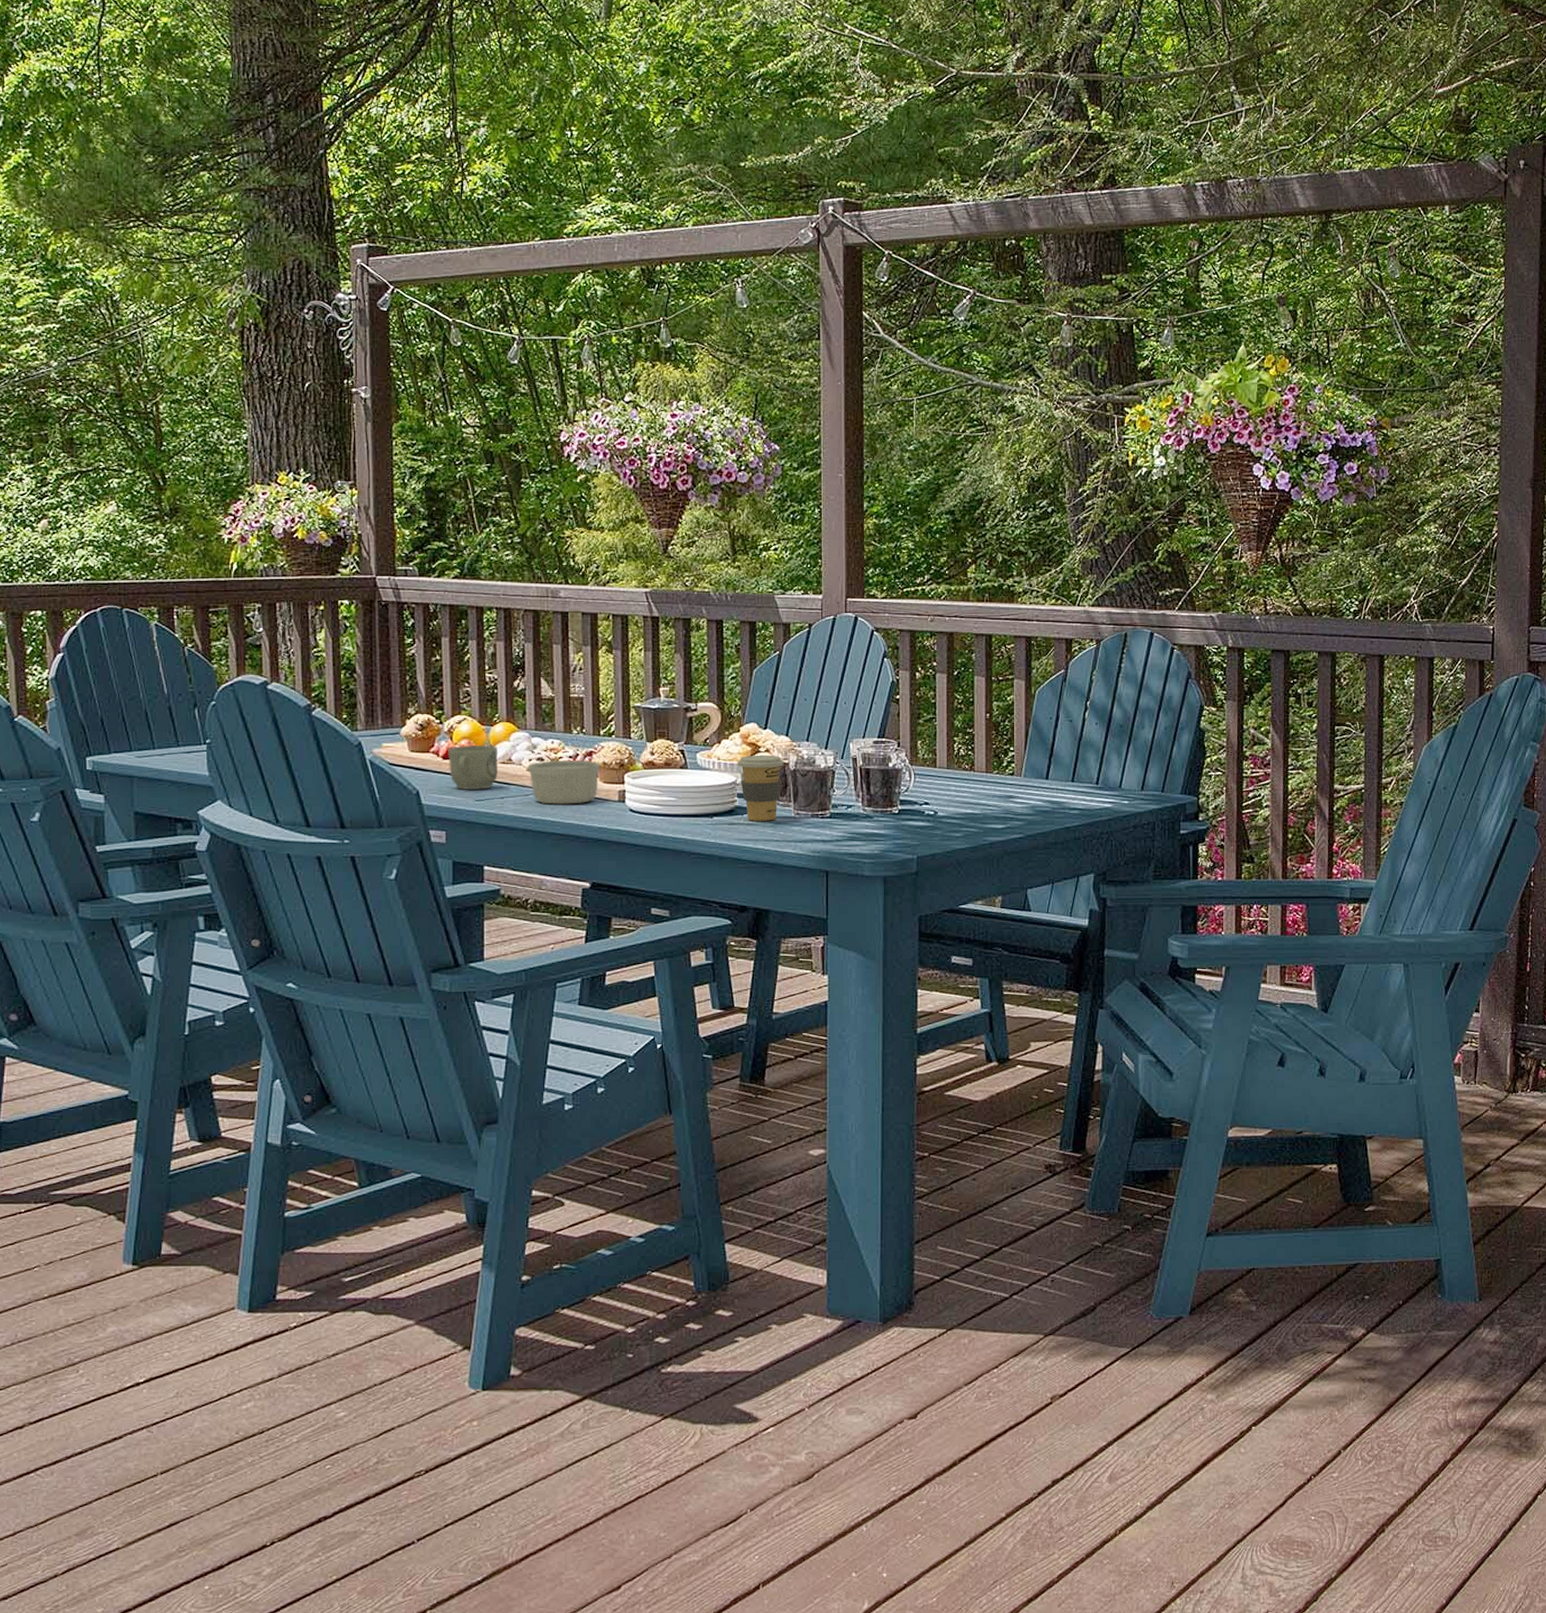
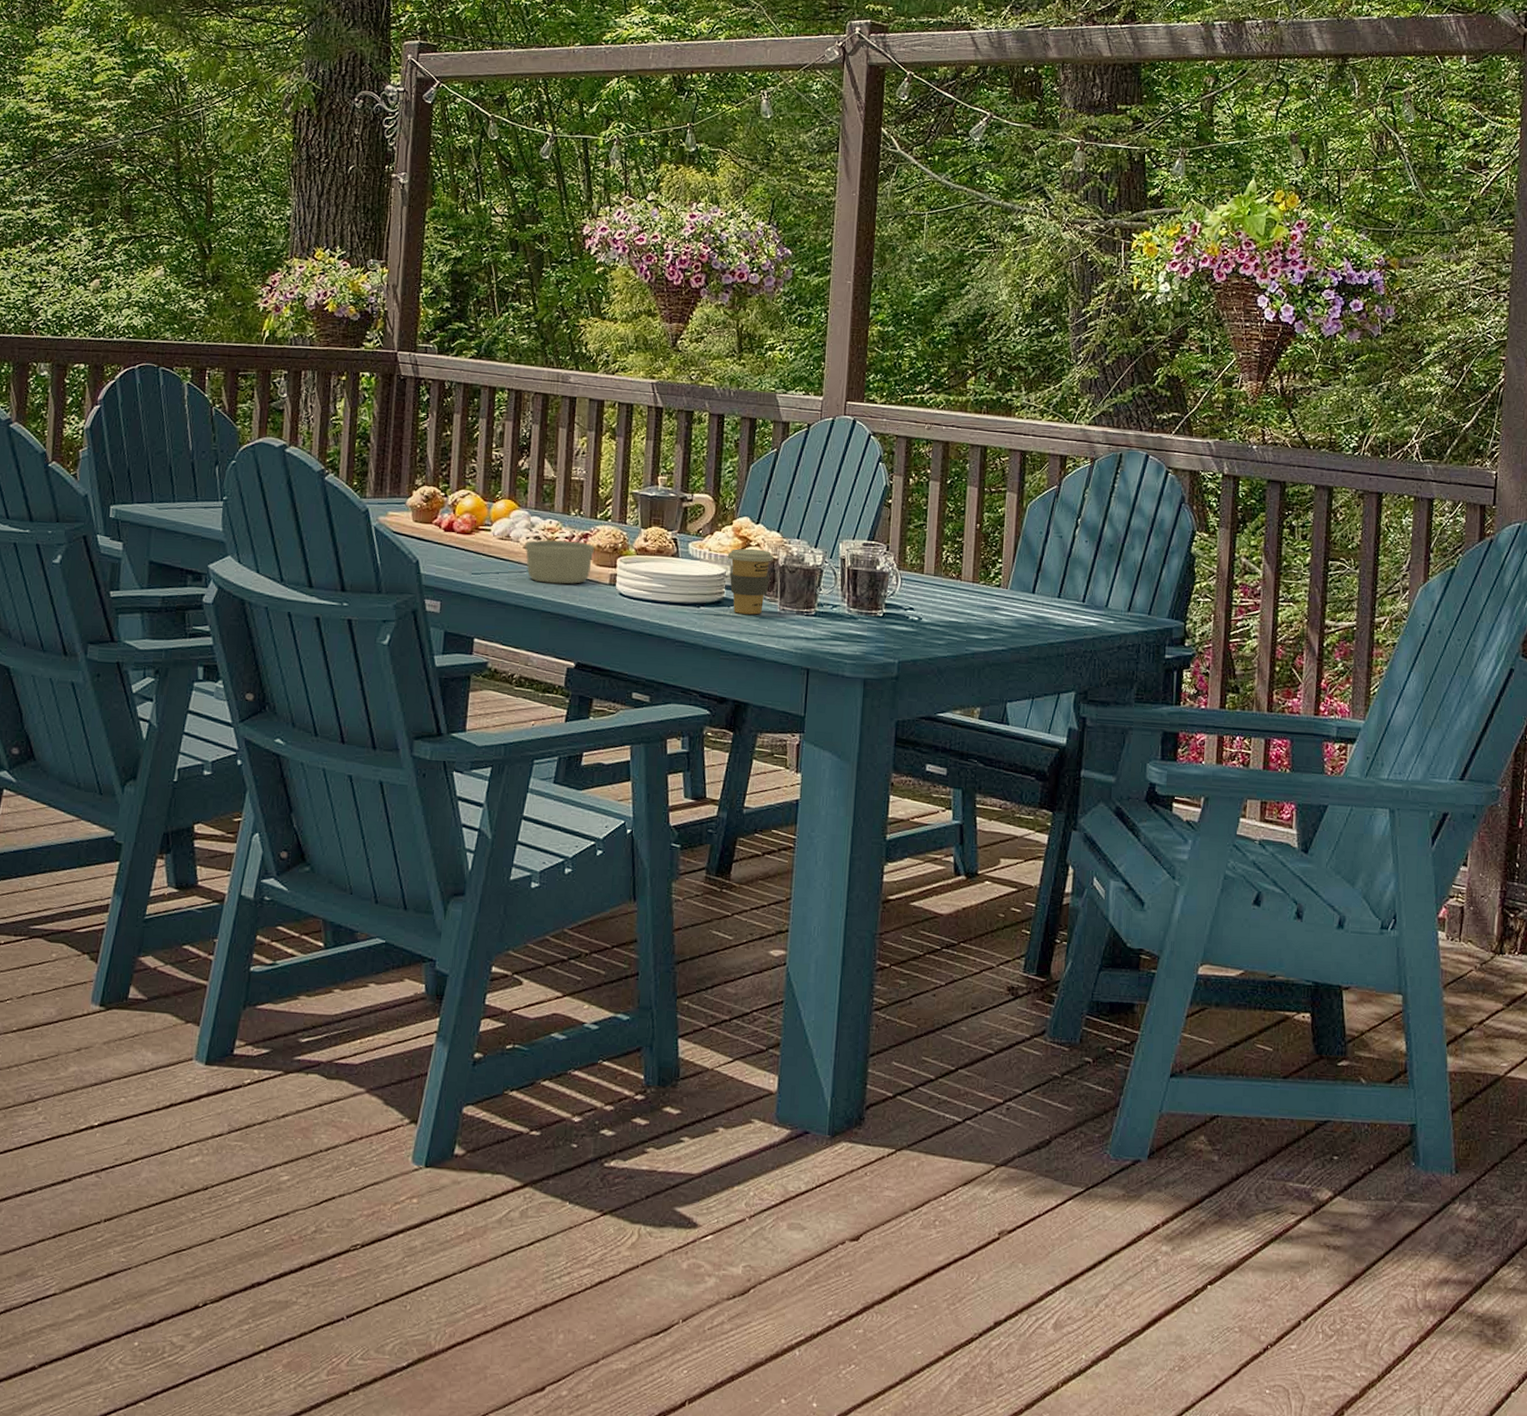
mug: present [448,744,498,790] -> none [449,518,497,564]

